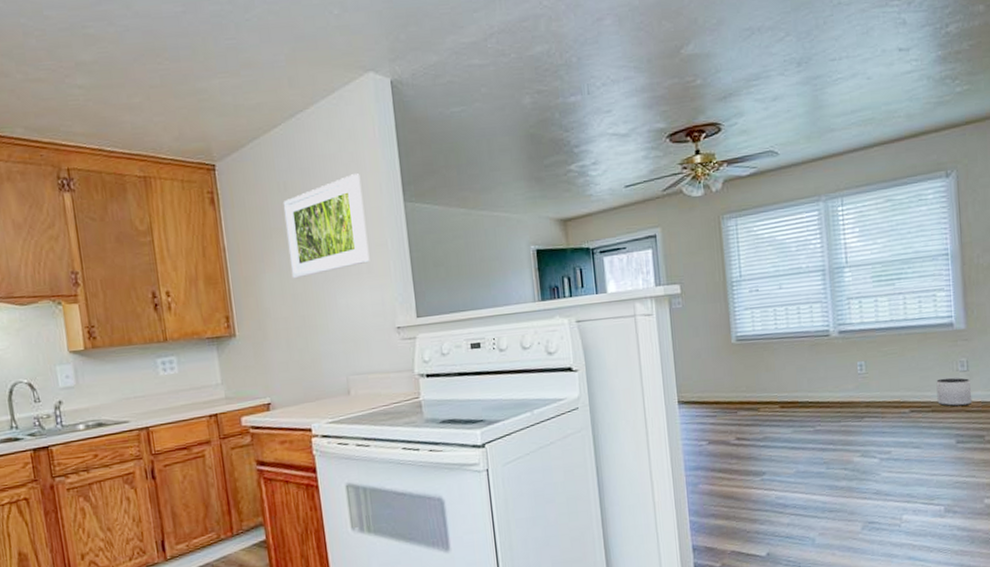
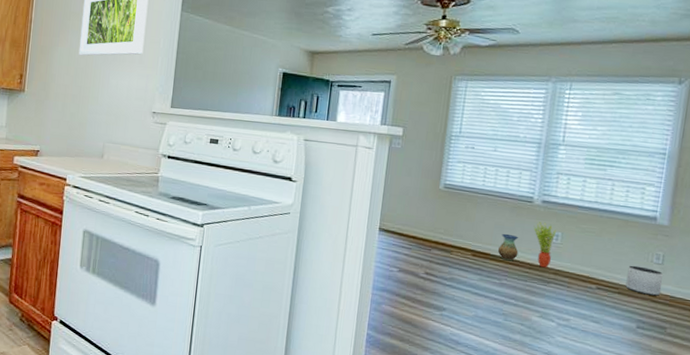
vase: none [804,375,826,405] -> present [497,233,519,261]
potted plant: none [835,354,860,403] -> present [533,222,557,268]

